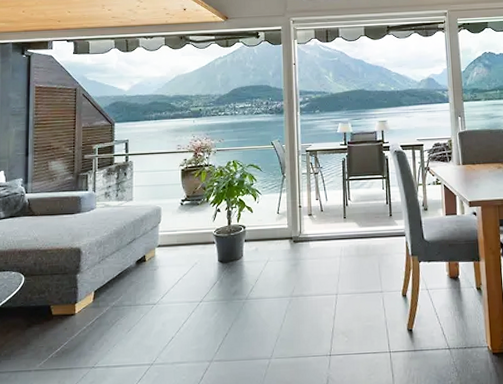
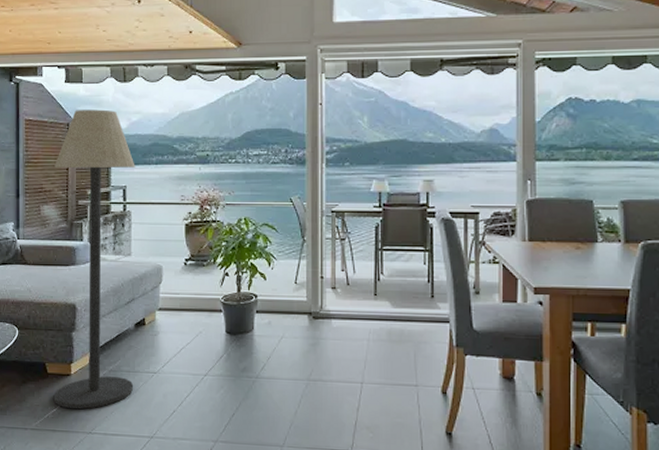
floor lamp: none [58,75,137,347] -> present [53,109,135,410]

